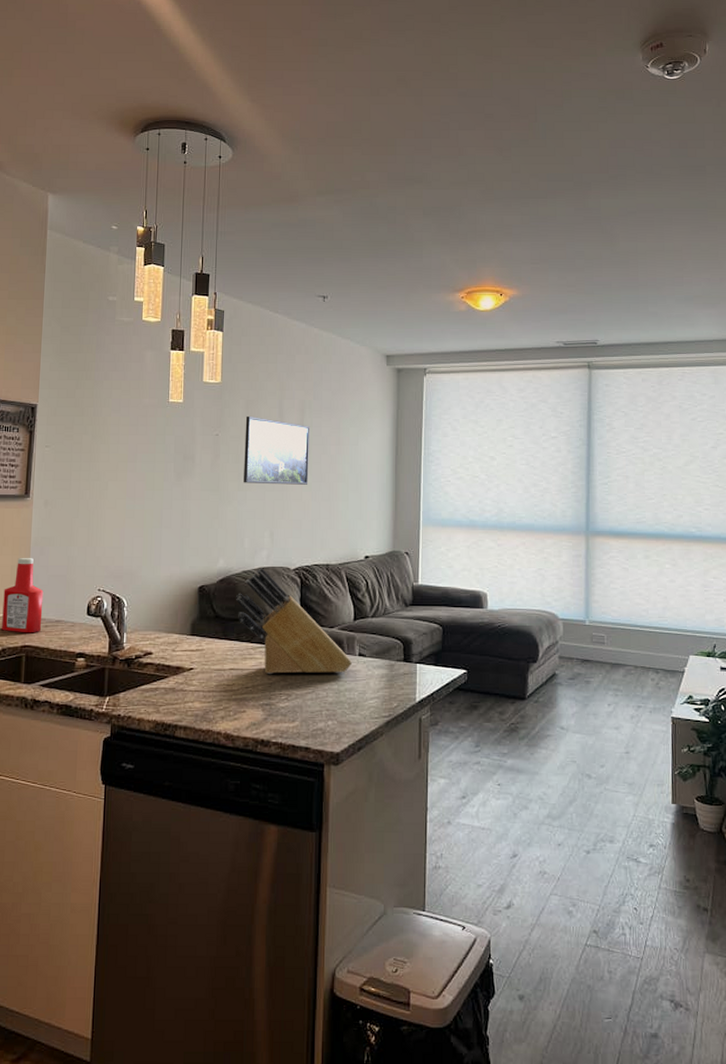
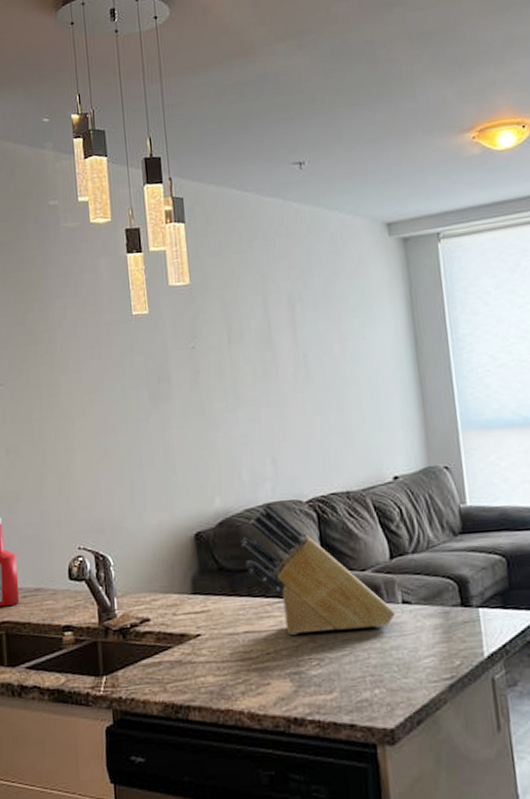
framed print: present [244,415,310,485] -> none [225,319,311,402]

